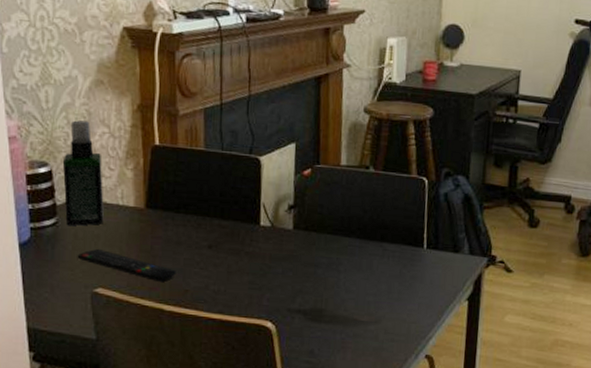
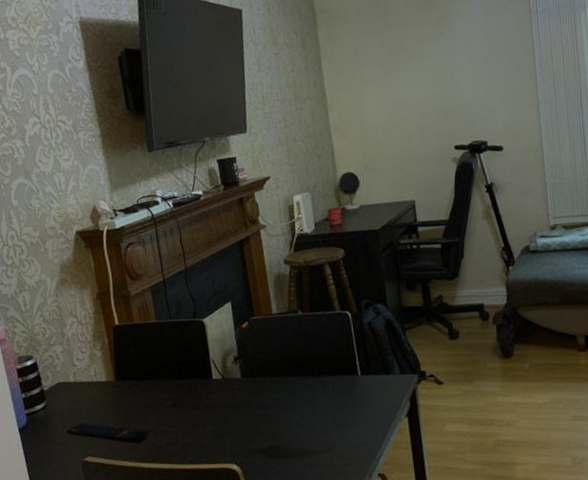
spray bottle: present [62,120,104,226] -> none [43,315,83,407]

